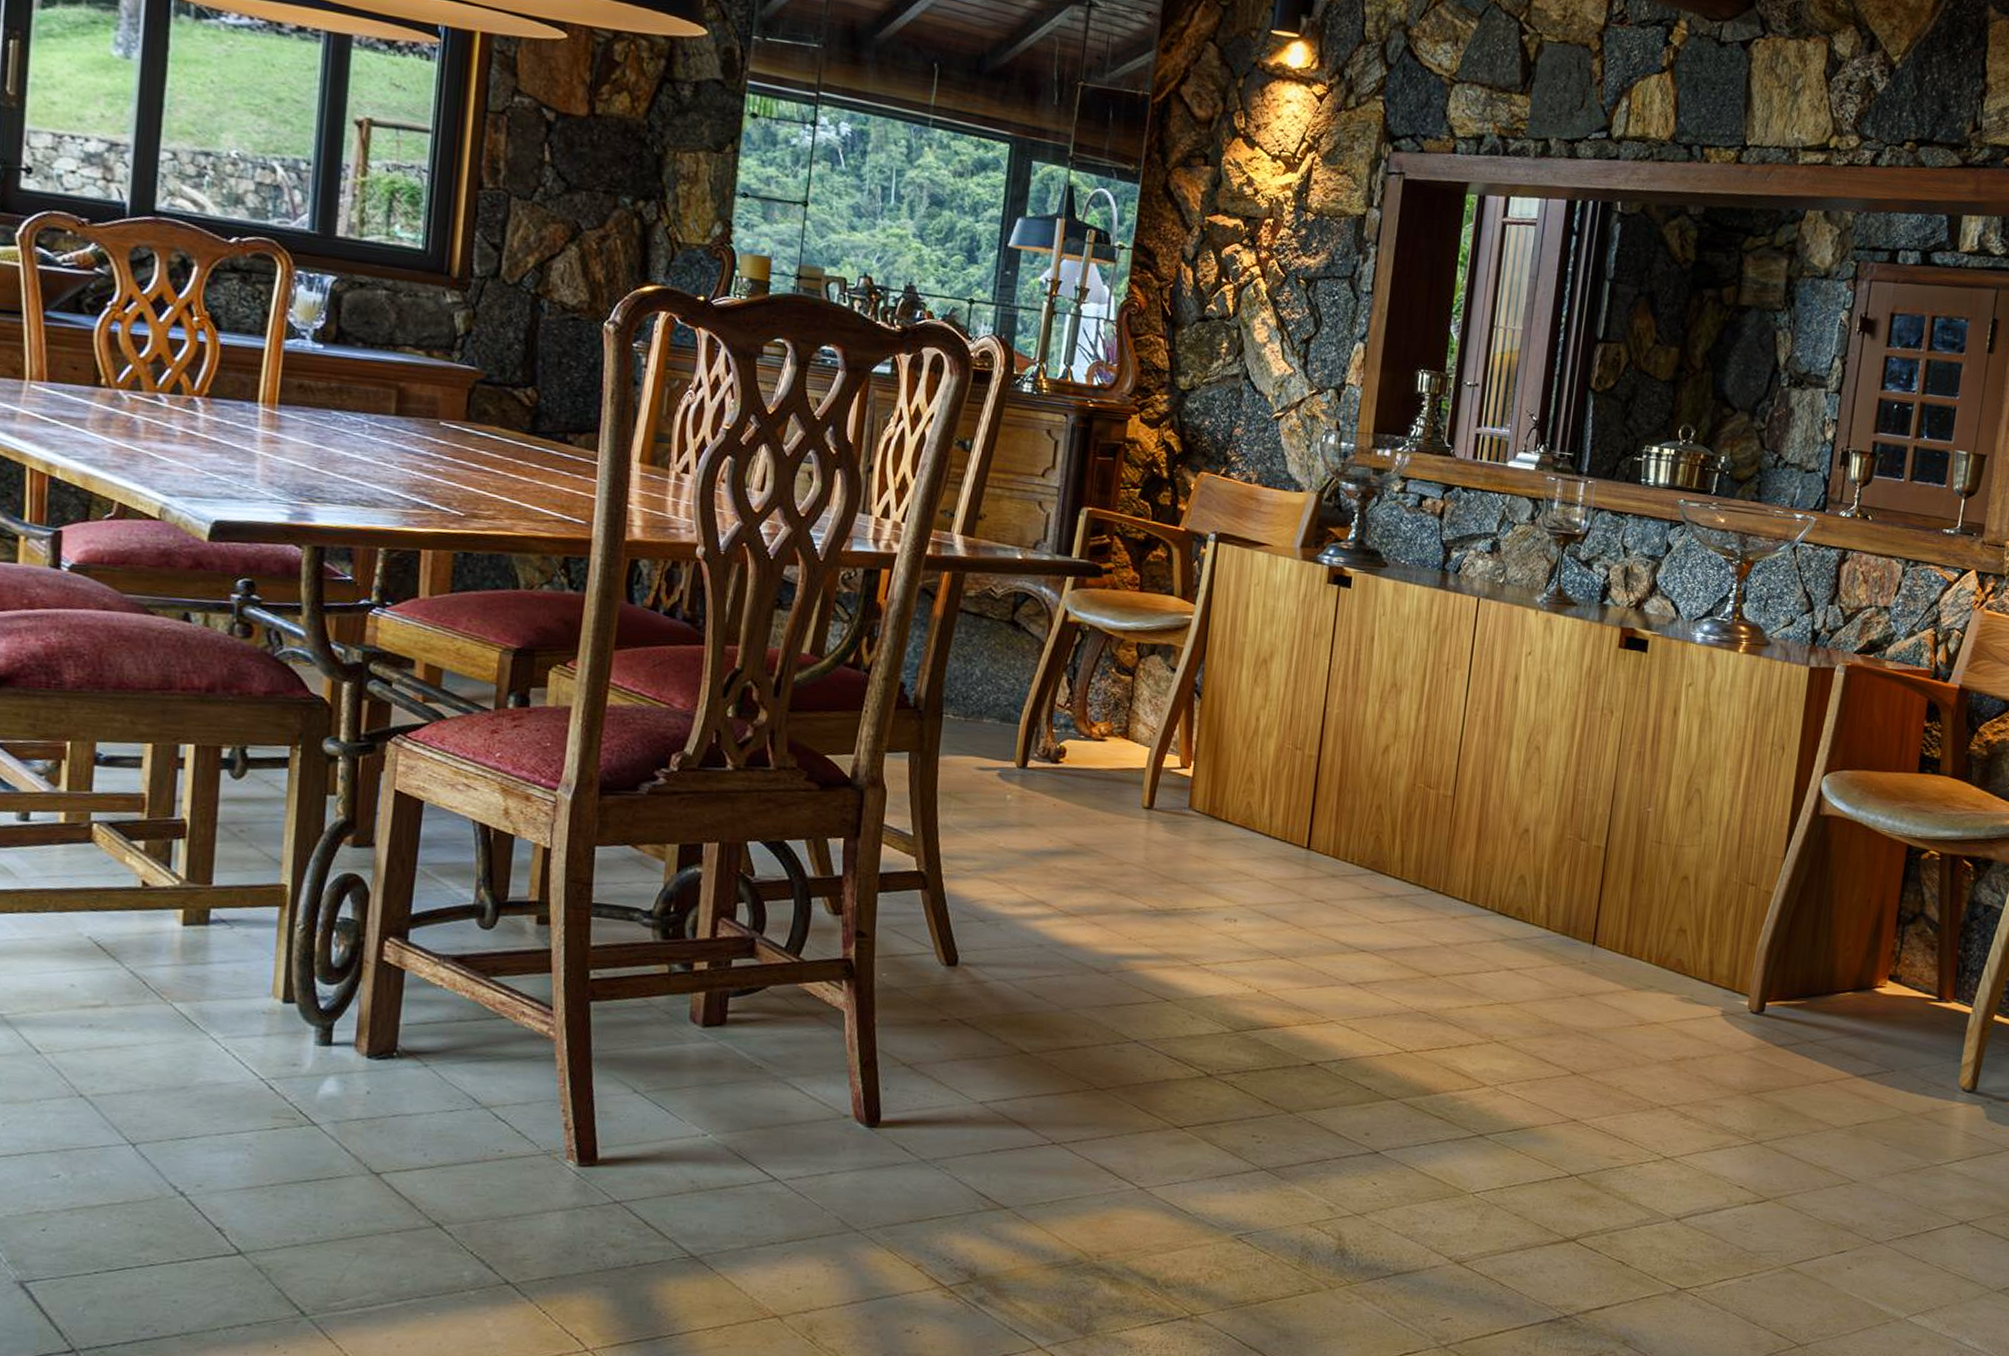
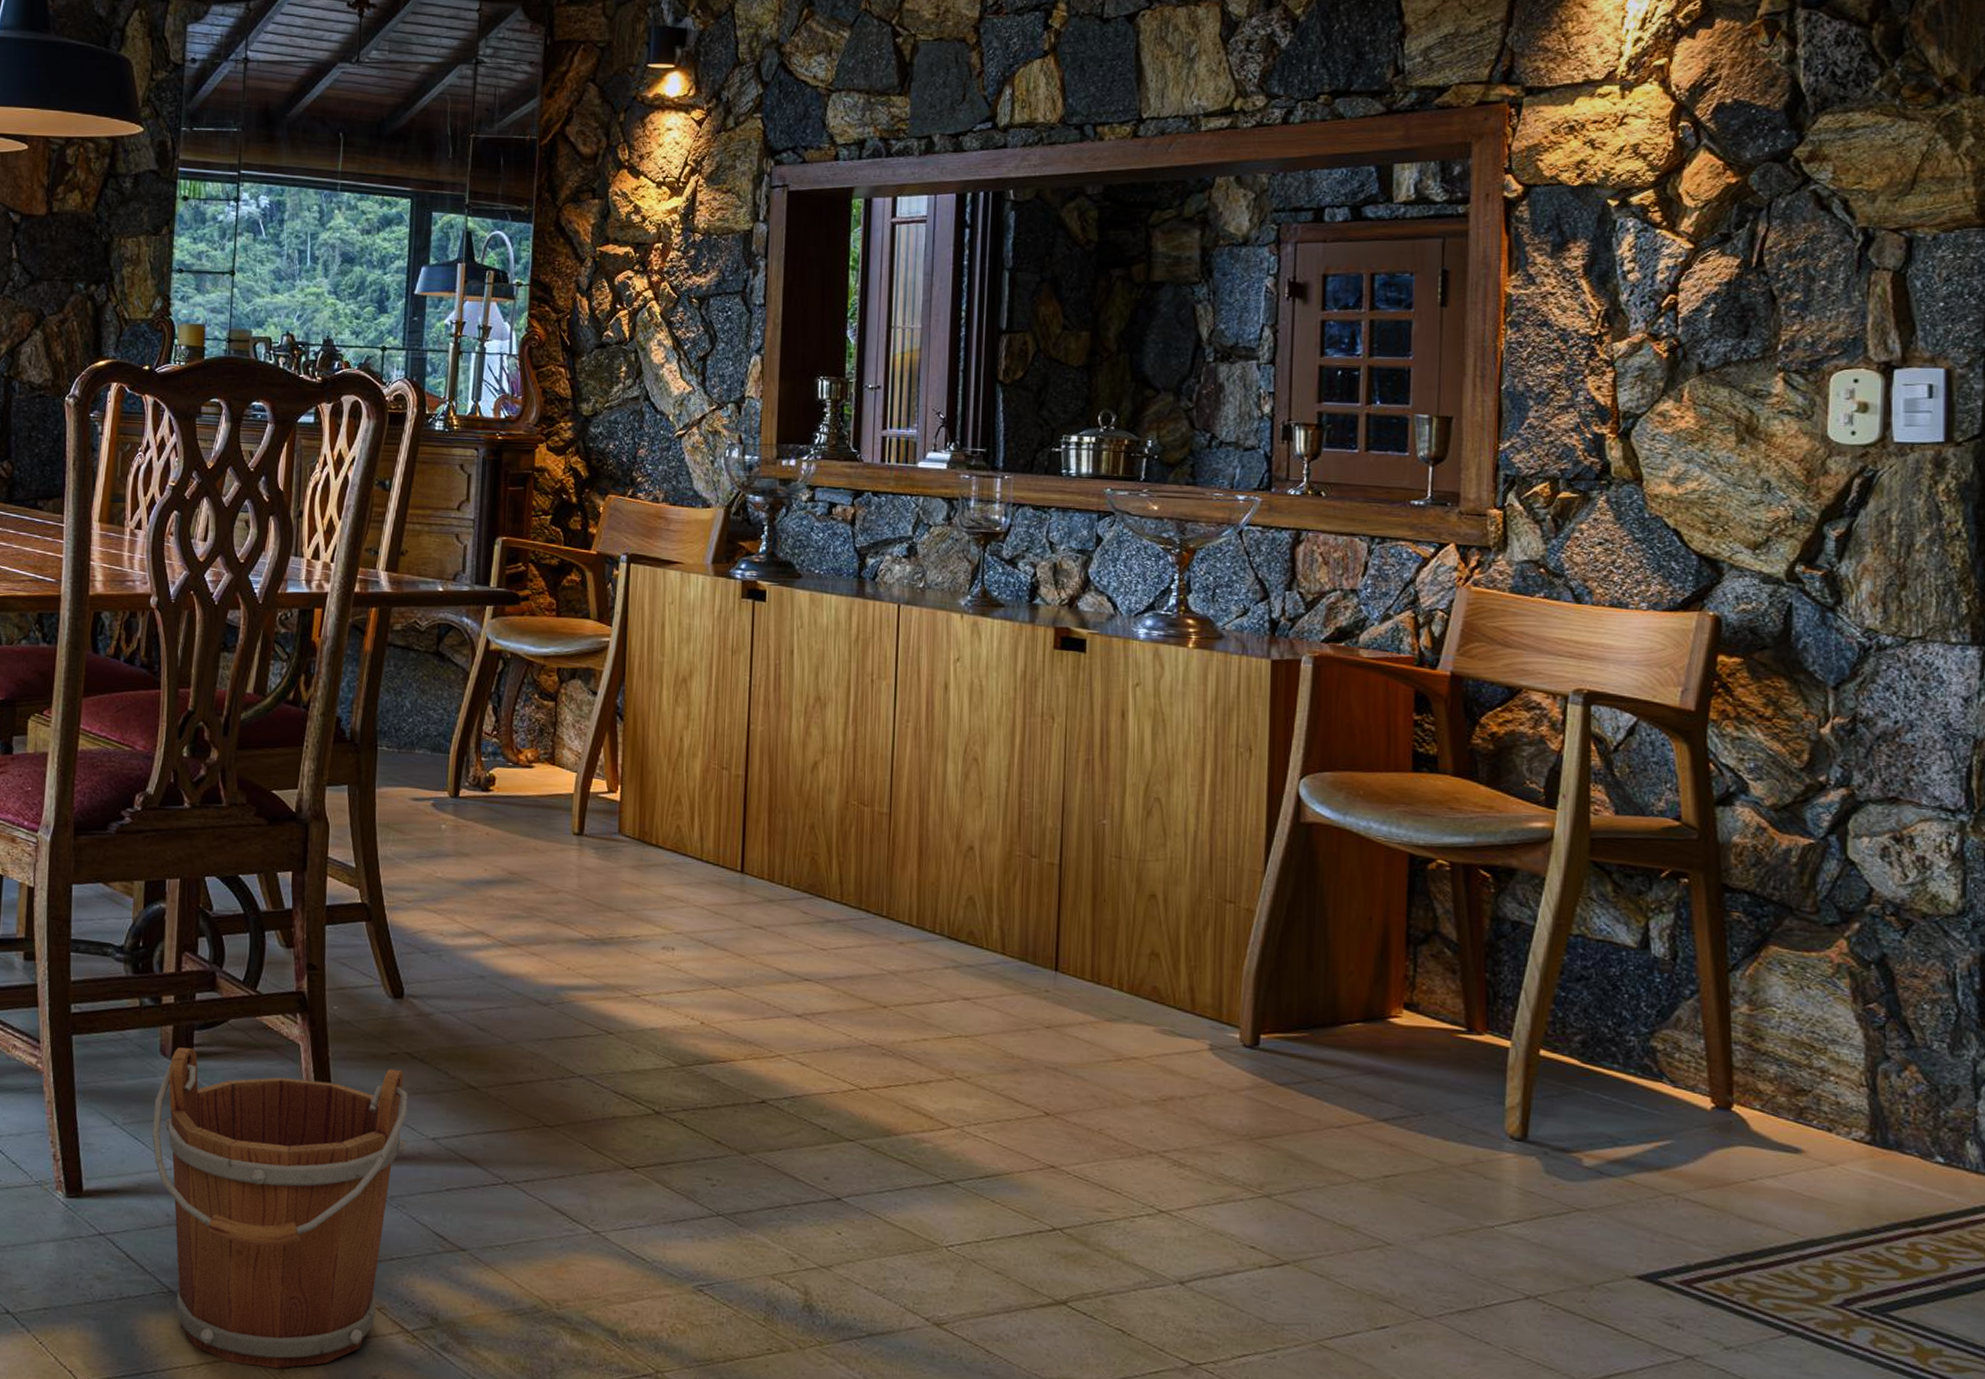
bucket: none [677,1014,957,1327] -> present [151,1047,408,1369]

